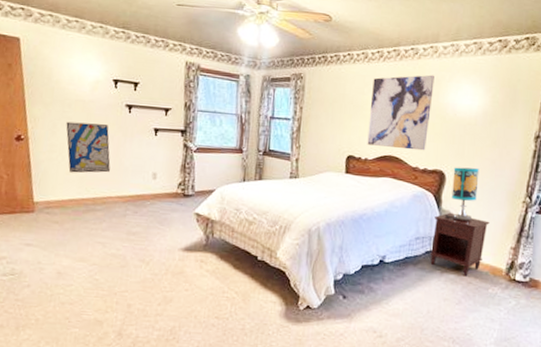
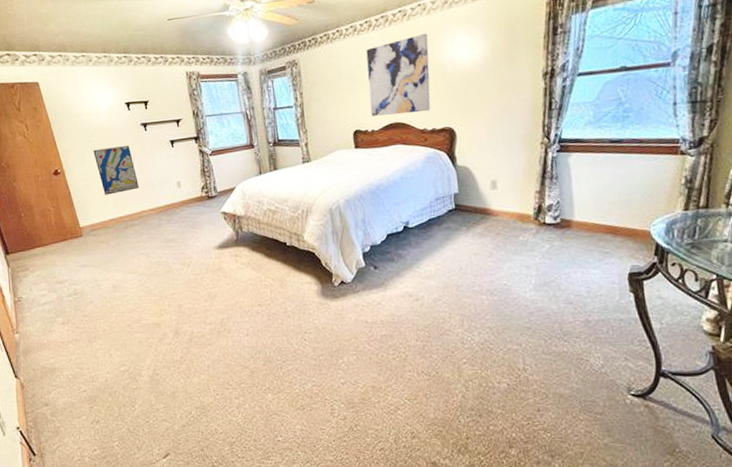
nightstand: present [429,212,490,277] -> none [451,167,509,229]
table lamp: present [444,167,479,221] -> none [461,118,491,175]

